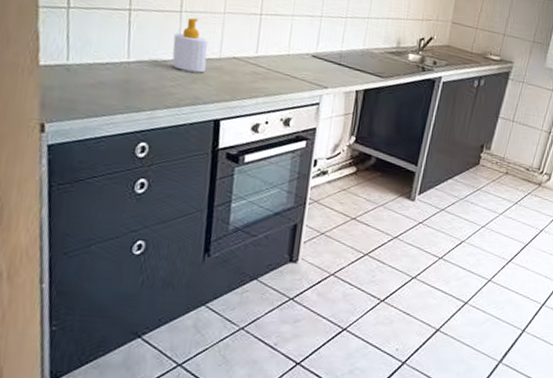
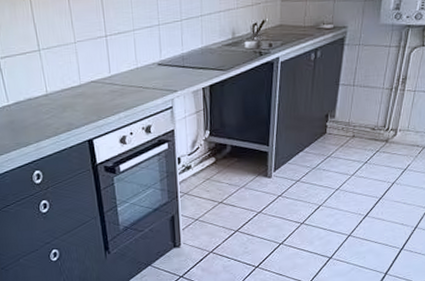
soap bottle: present [172,17,208,73] -> none [39,53,71,103]

